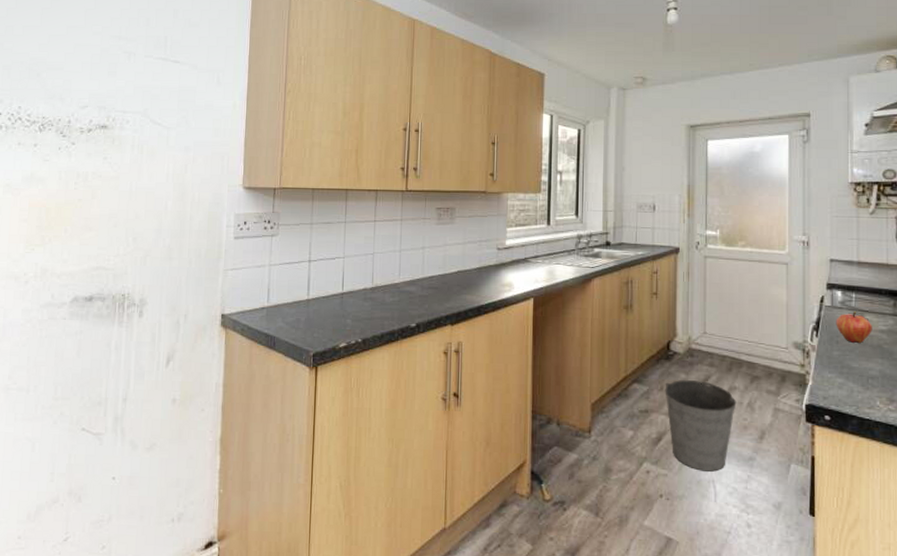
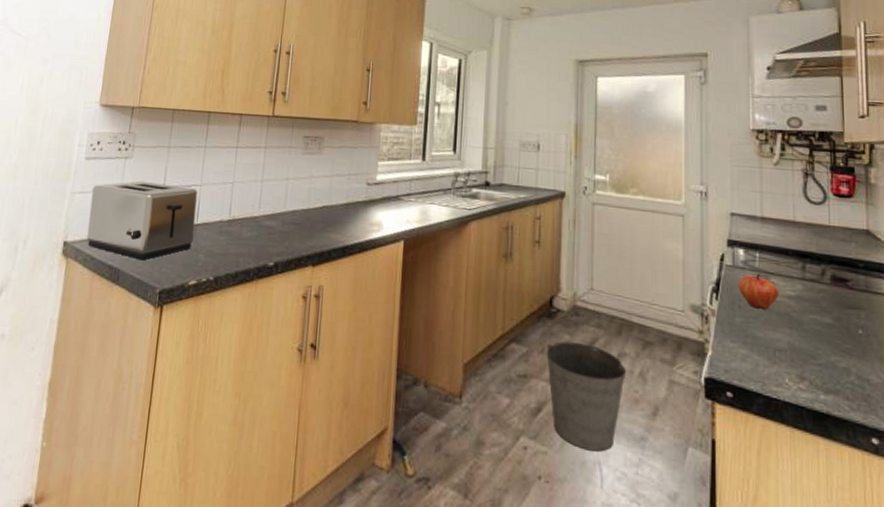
toaster: none [242,256,342,328] -> present [87,181,198,261]

